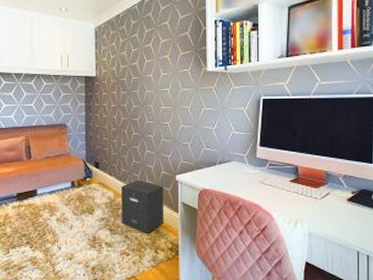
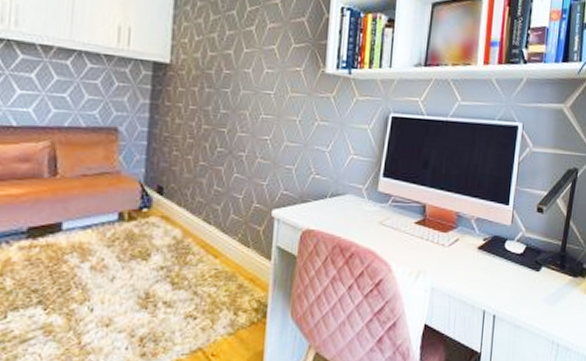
speaker: present [121,180,164,233] -> none [190,214,255,288]

